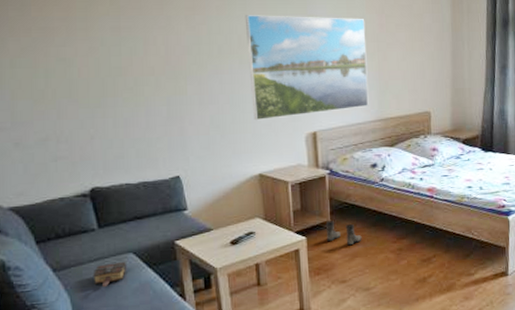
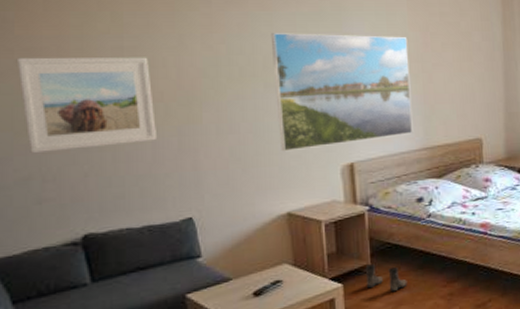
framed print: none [33,35,149,118] -> present [16,57,156,153]

